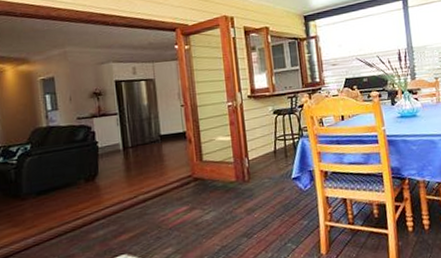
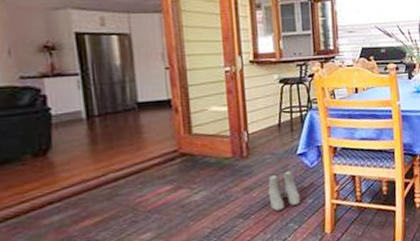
boots: none [267,192,297,231] -> present [268,169,300,211]

